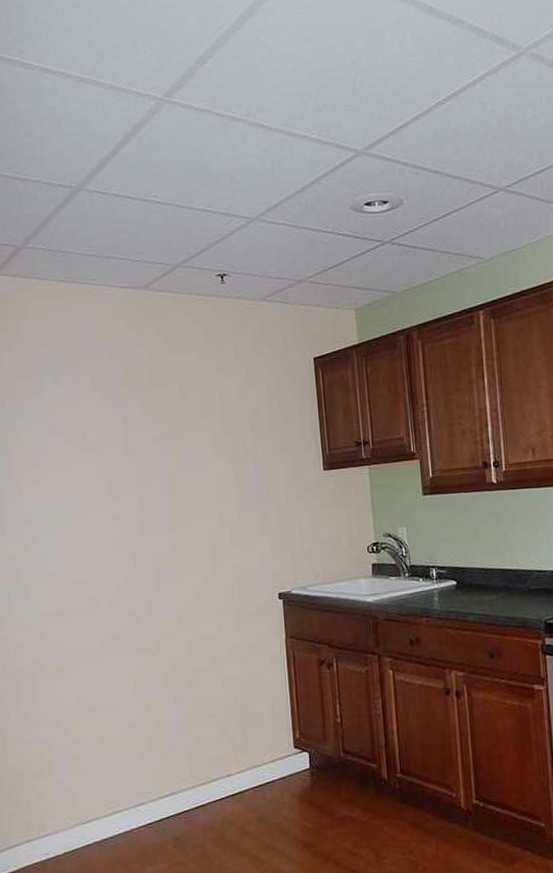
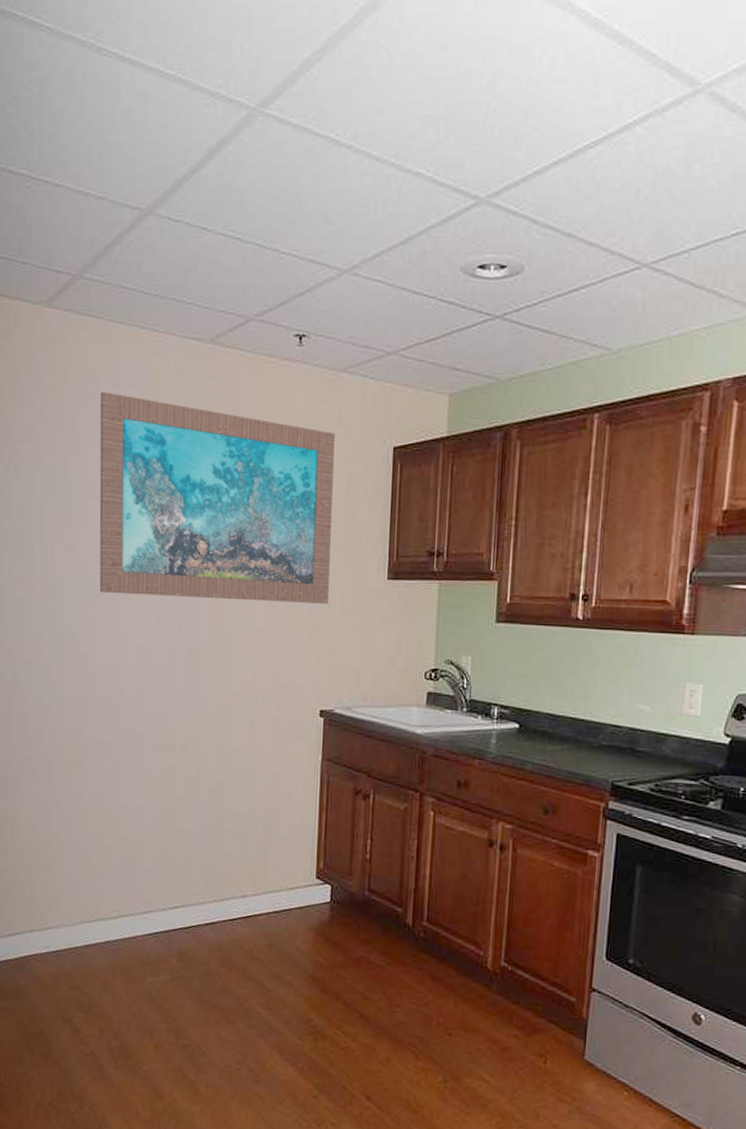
wall art: none [50,340,274,515] -> present [99,392,335,604]

